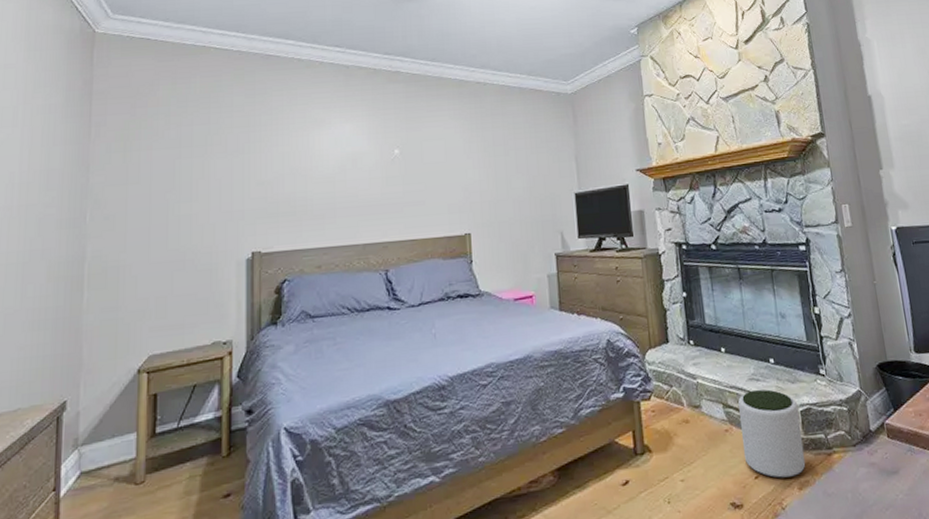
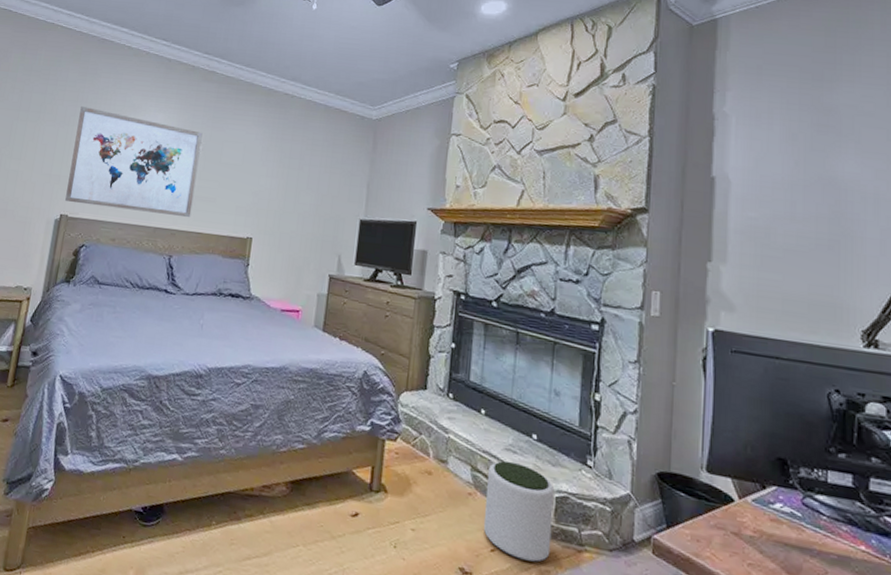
wall art: none [254,130,401,237] -> present [65,106,203,218]

